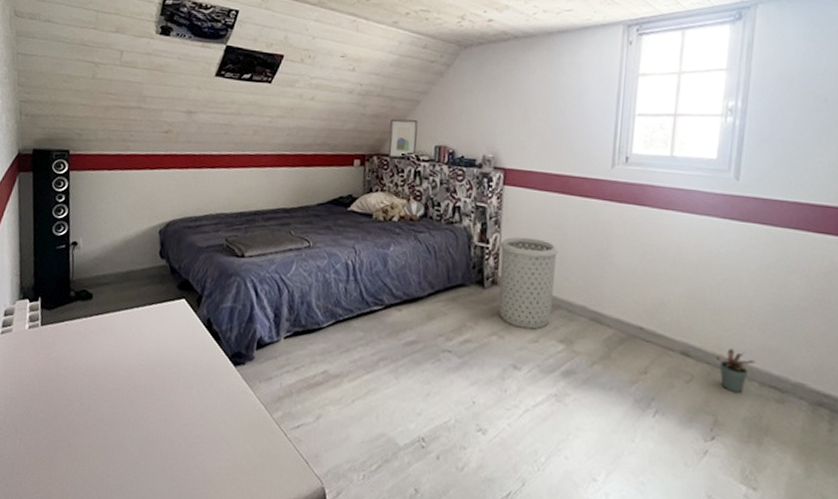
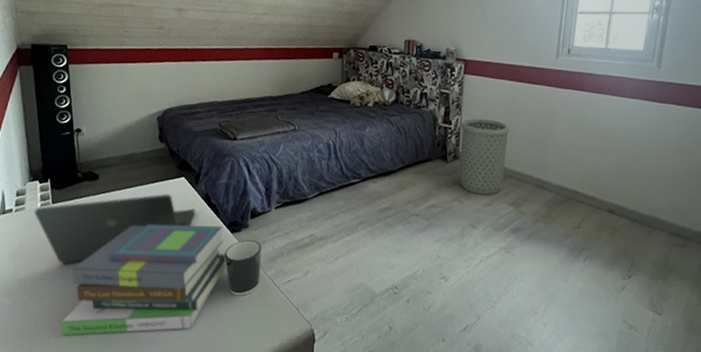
laptop: none [21,317,196,398] -> present [34,193,196,265]
books: none [38,352,228,482] -> present [60,224,228,336]
mug: none [225,374,268,443] -> present [224,240,262,296]
picture frame: present [389,118,418,159] -> none [364,16,390,52]
potted plant: present [715,348,756,393] -> none [634,206,666,241]

